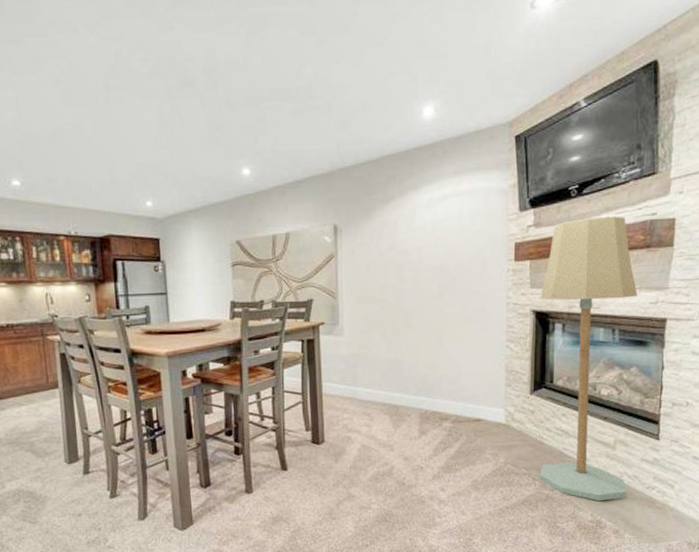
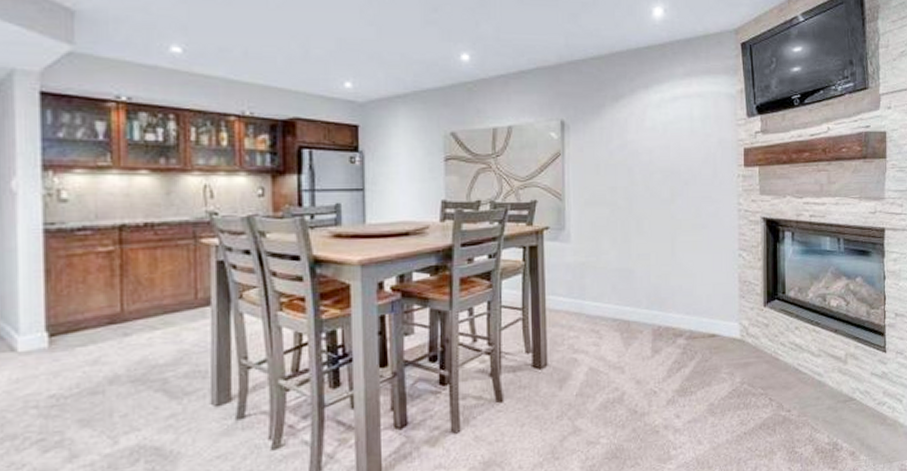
floor lamp: present [540,216,638,502] -> none [770,126,860,421]

